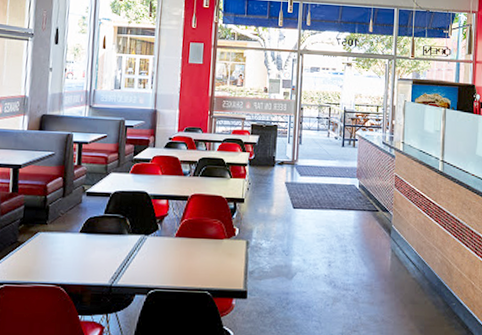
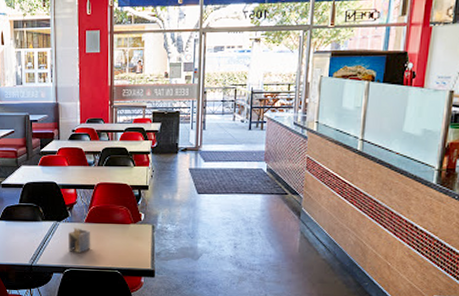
napkin holder: none [155,242,181,272] -> present [68,227,91,254]

